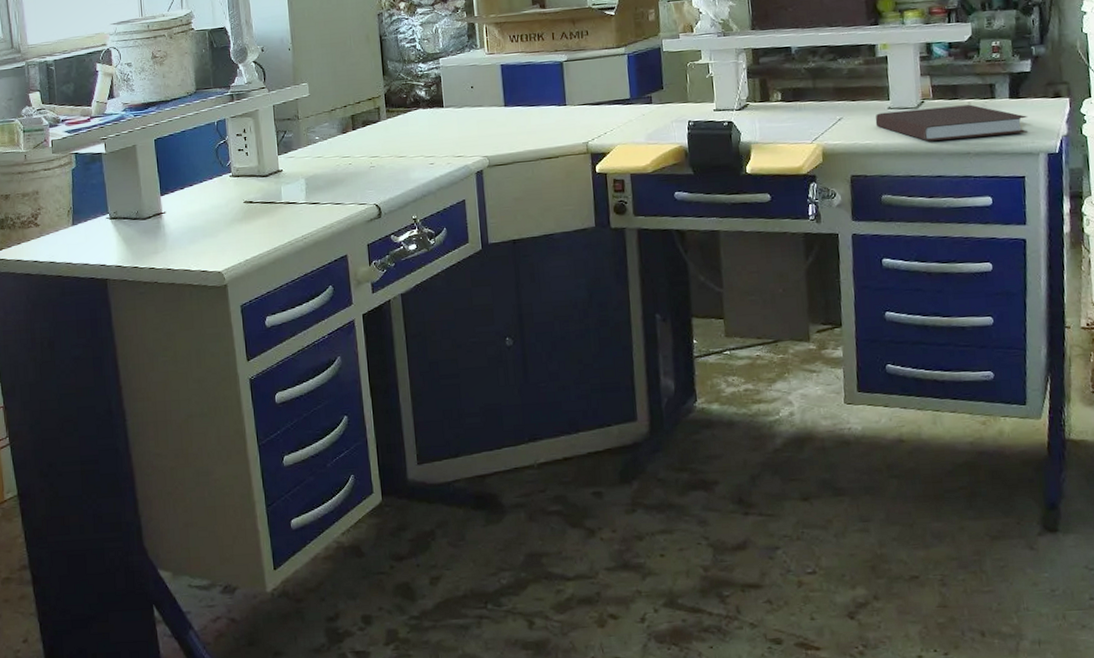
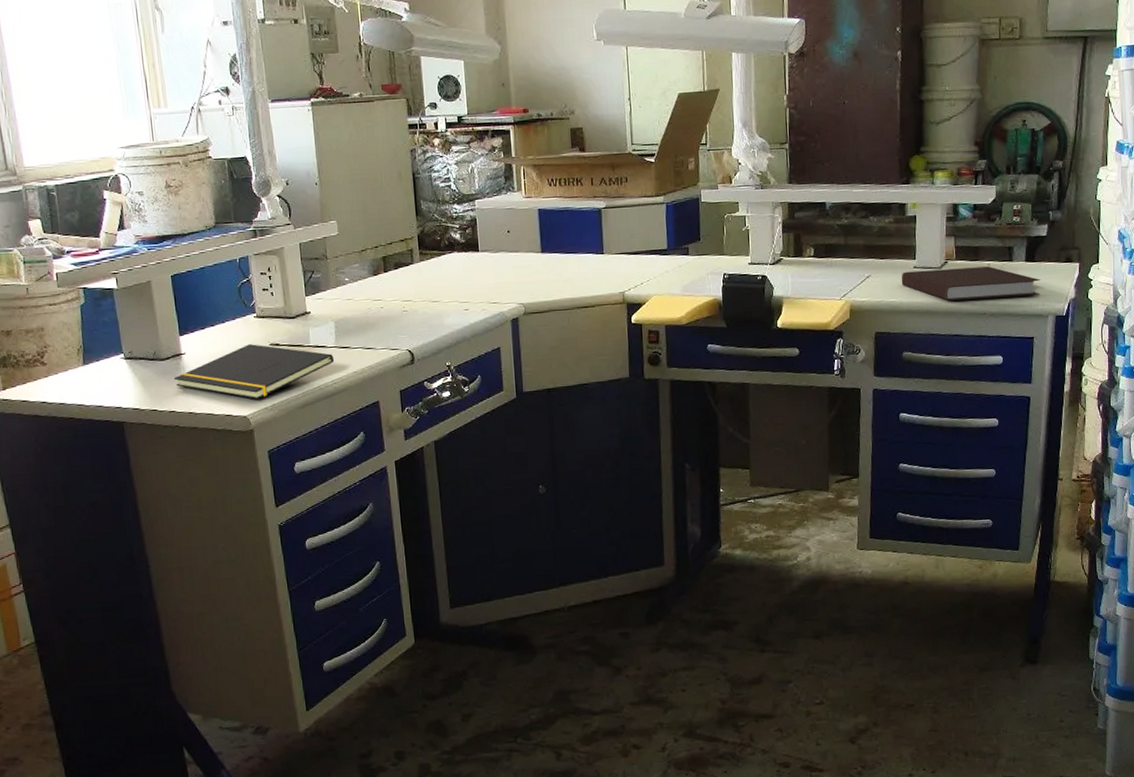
notepad: none [154,202,305,255] -> present [173,344,335,399]

